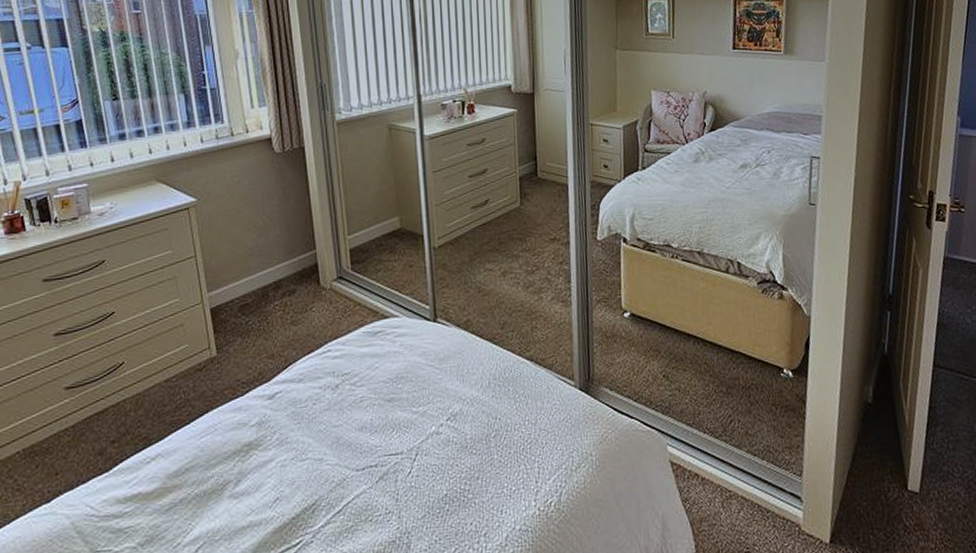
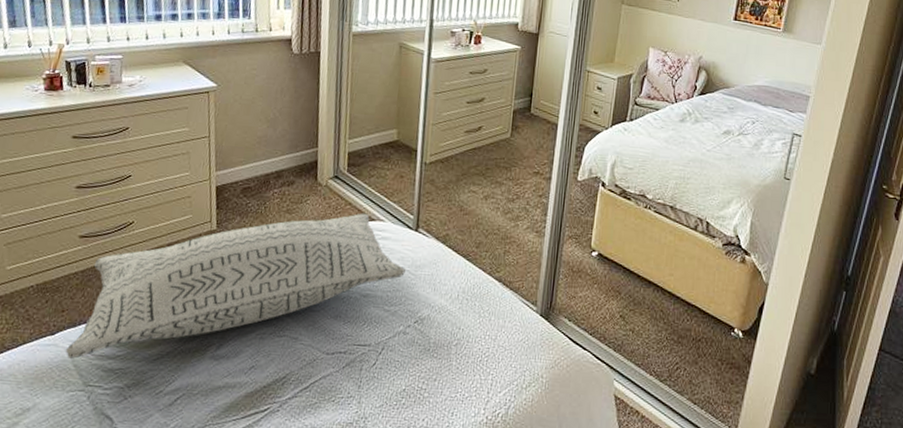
pillow: none [65,311,430,526] -> present [65,213,407,359]

